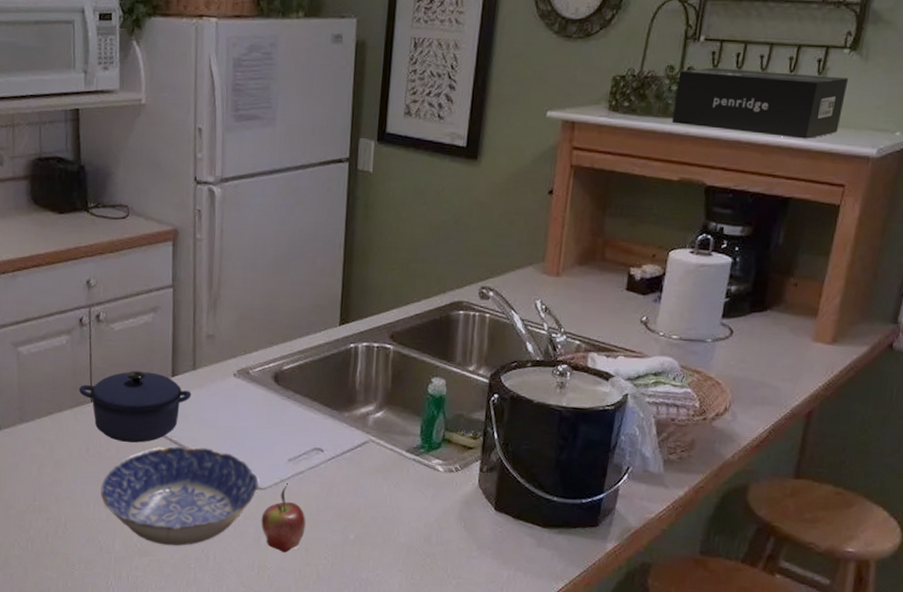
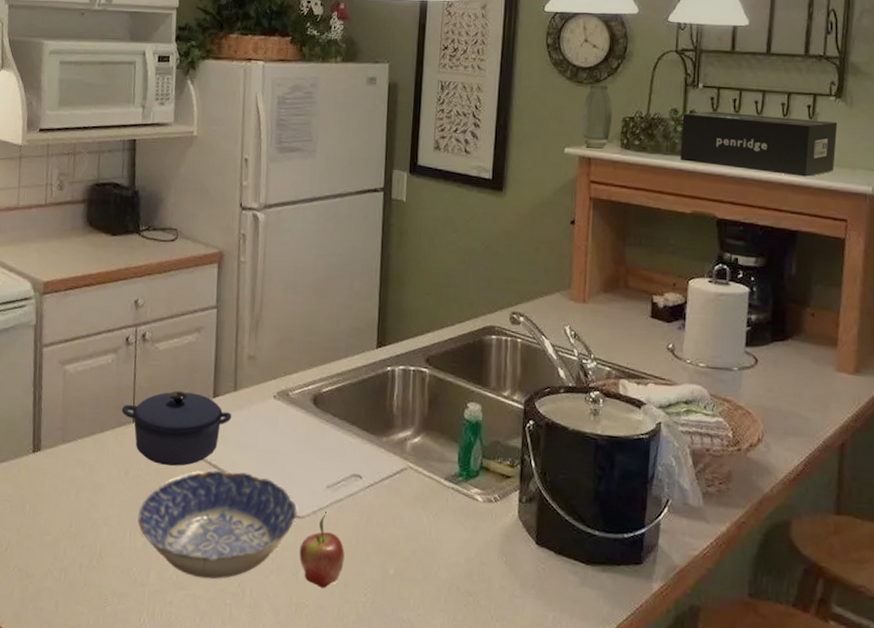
vase: none [567,40,603,112] -> present [582,85,613,149]

